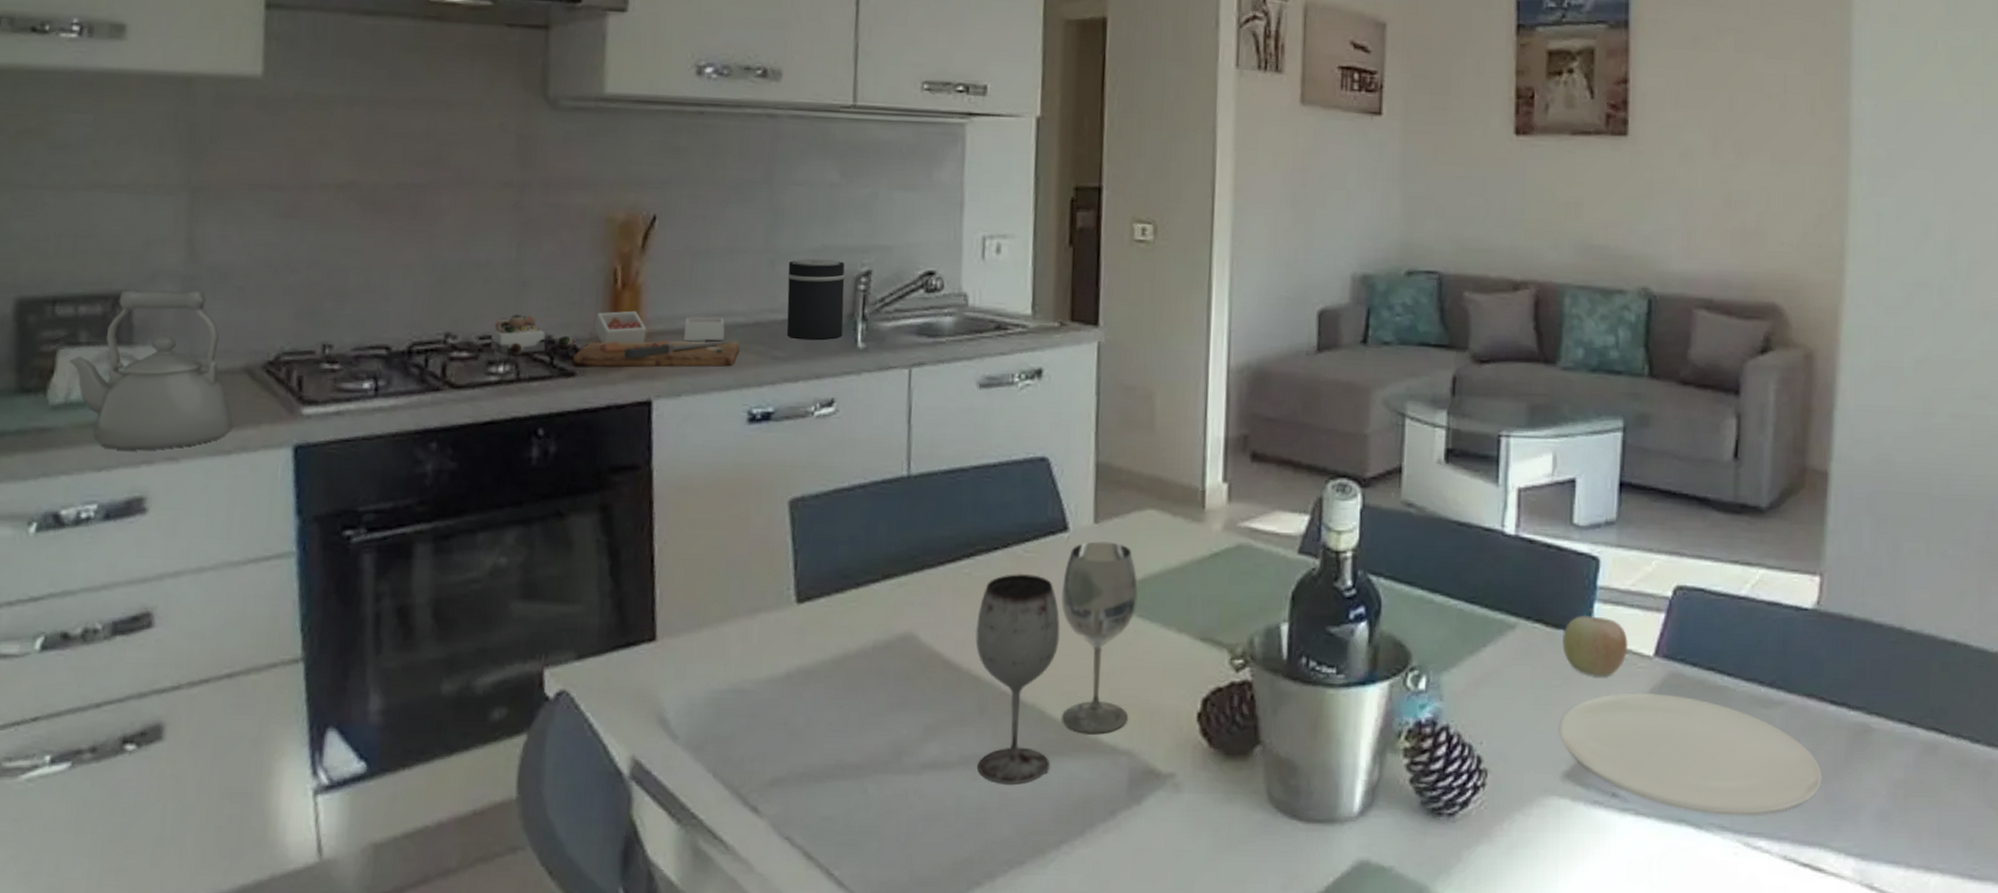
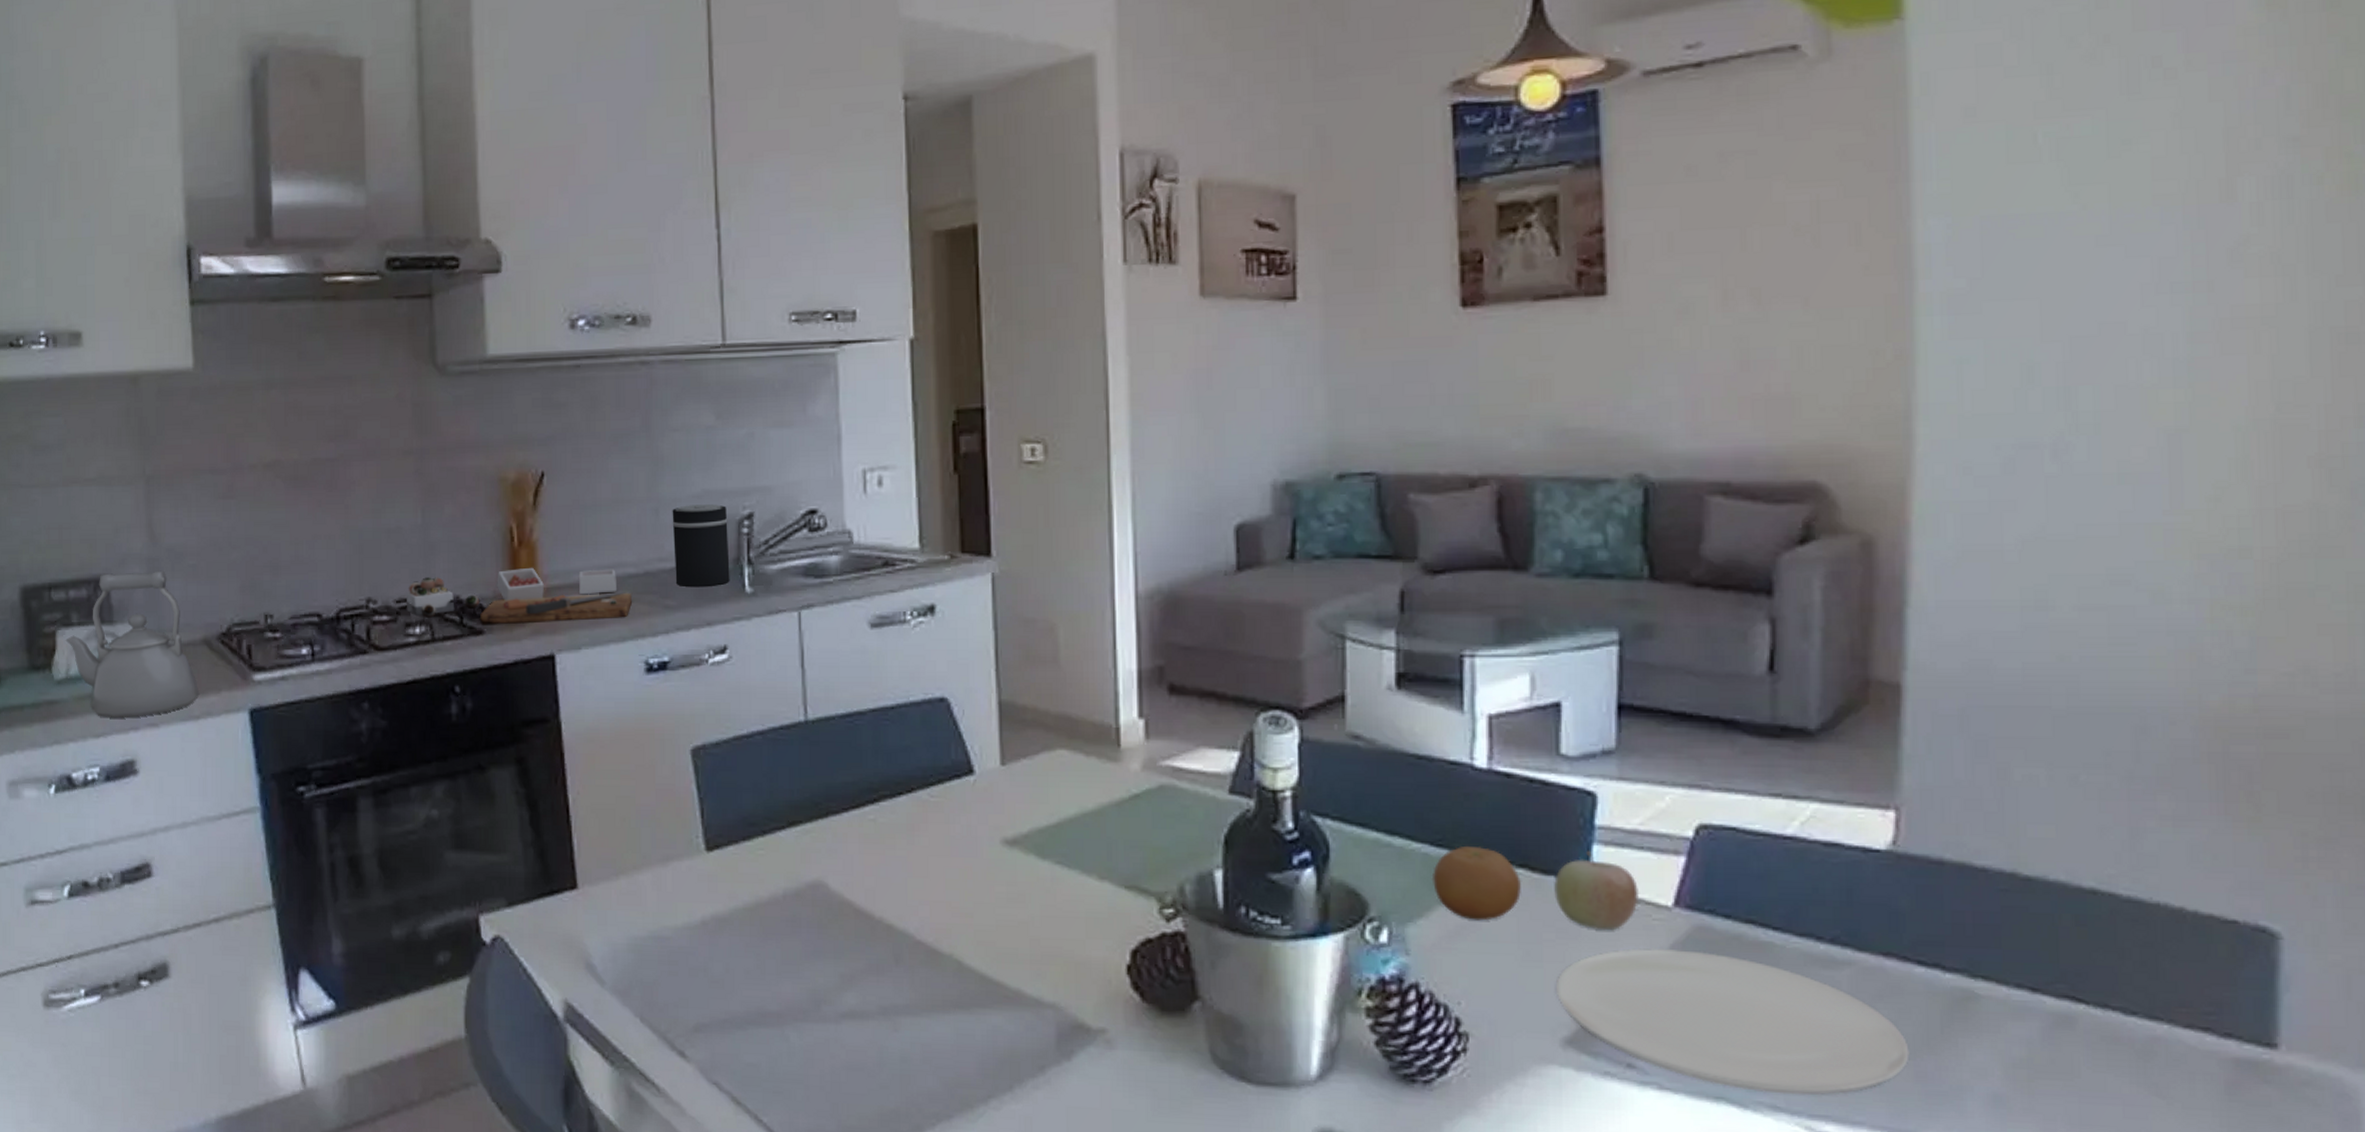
wineglass: present [975,541,1138,786] -> none [884,784,1053,1038]
fruit: none [1464,602,1538,669] -> present [1431,845,1522,920]

